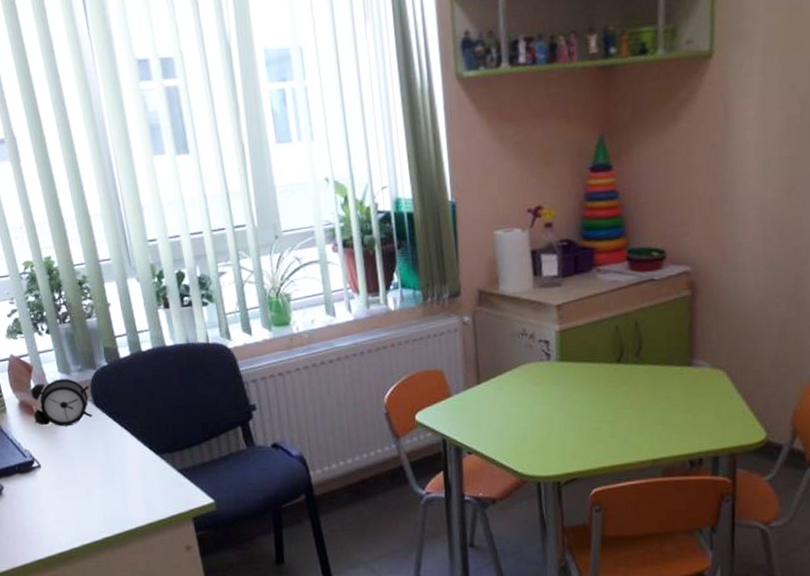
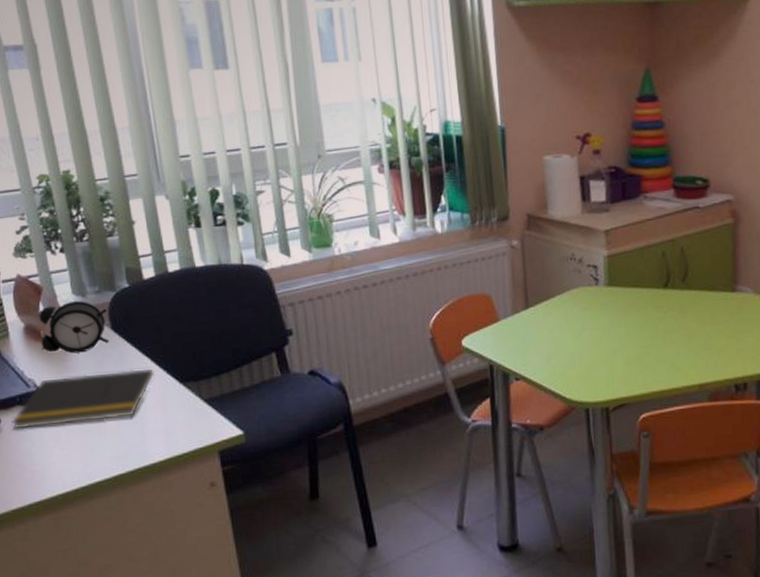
notepad: none [13,440,134,495] -> present [12,367,155,429]

